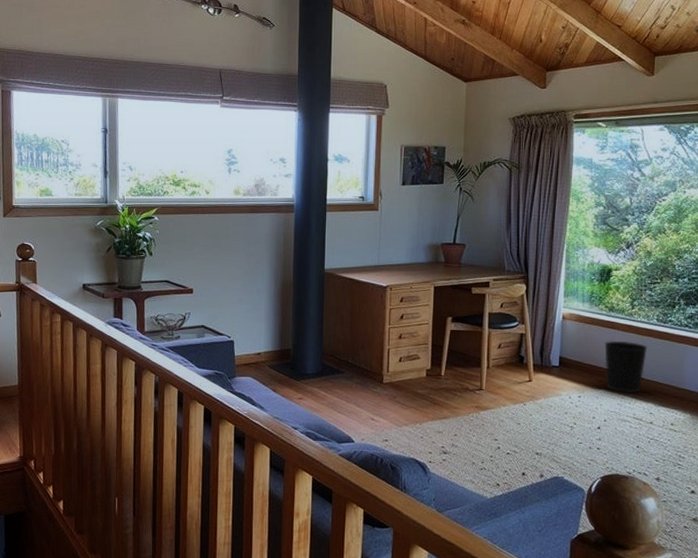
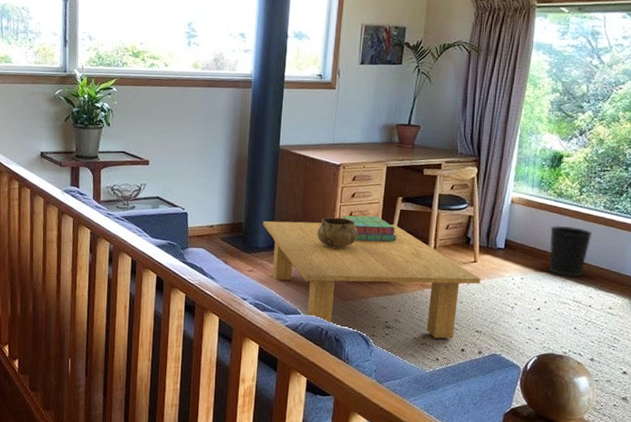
coffee table: none [311,346,537,463] -> present [262,221,481,339]
decorative bowl: none [367,340,409,372] -> present [317,217,358,249]
stack of books: none [392,337,448,364] -> present [342,215,397,242]

